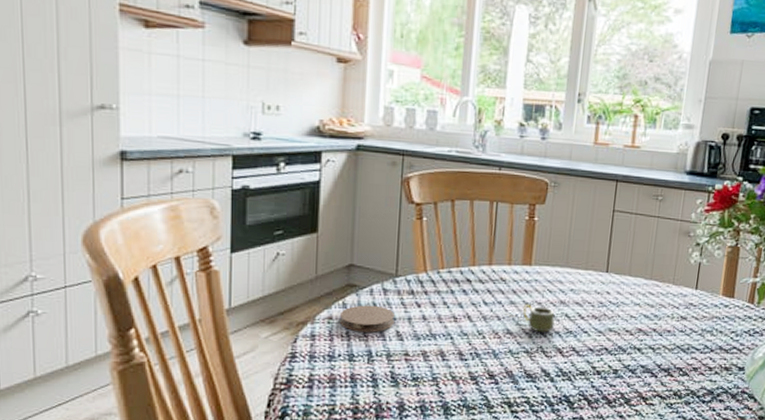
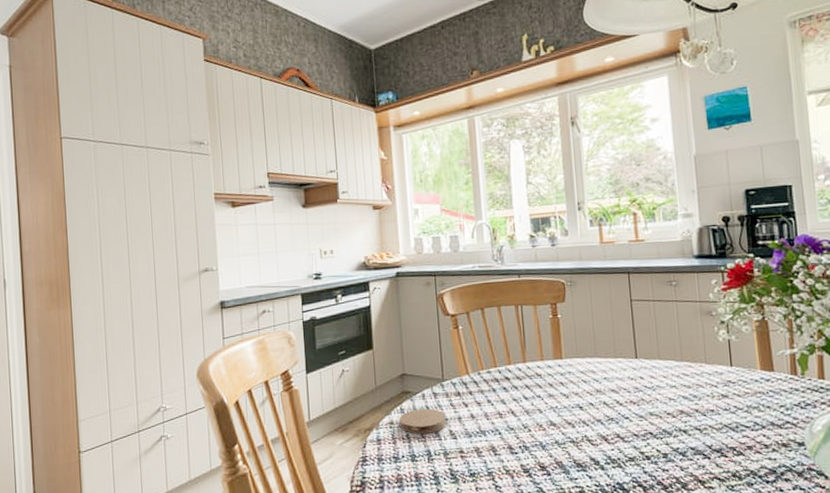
mug: present [502,304,555,333] -> none [542,395,595,422]

